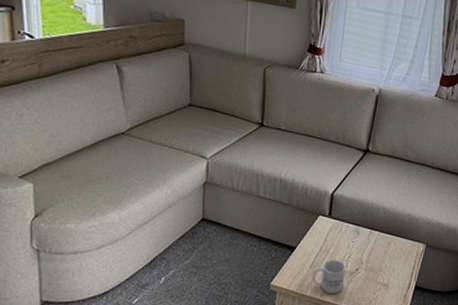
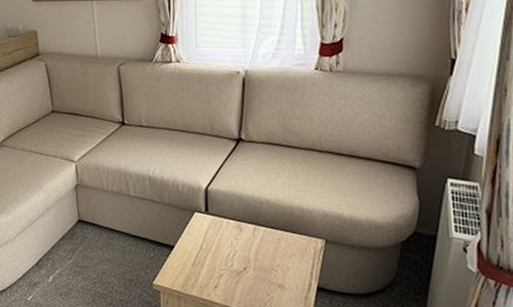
mug: present [312,260,346,294] -> none [195,258,232,294]

